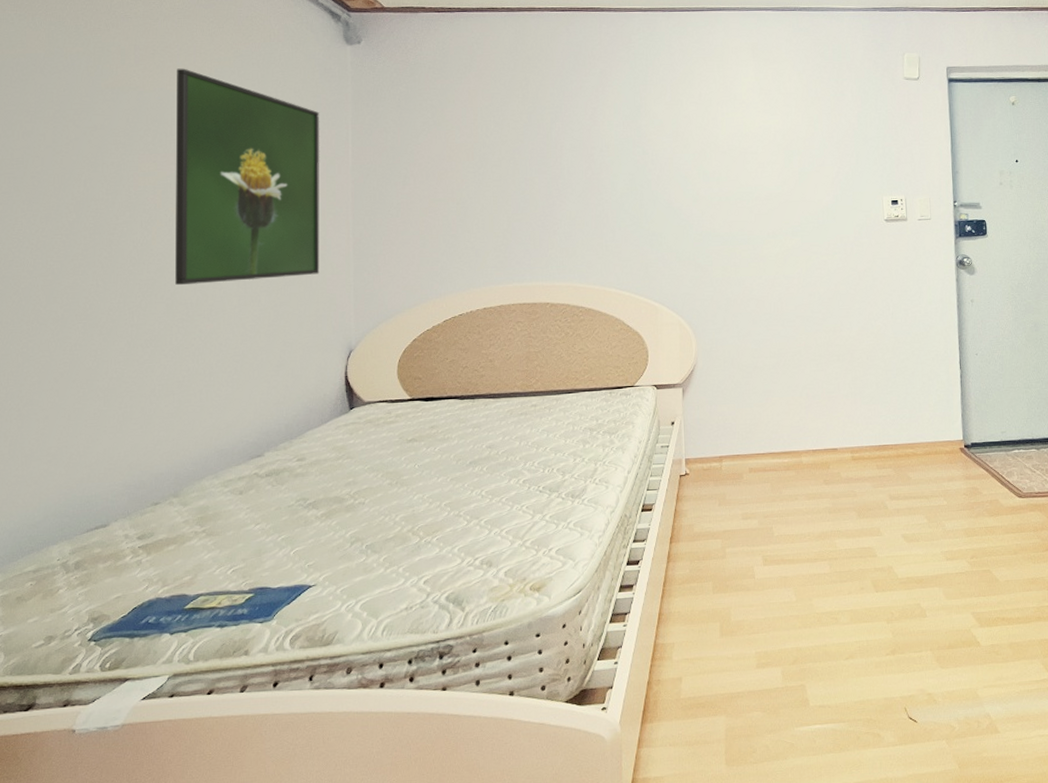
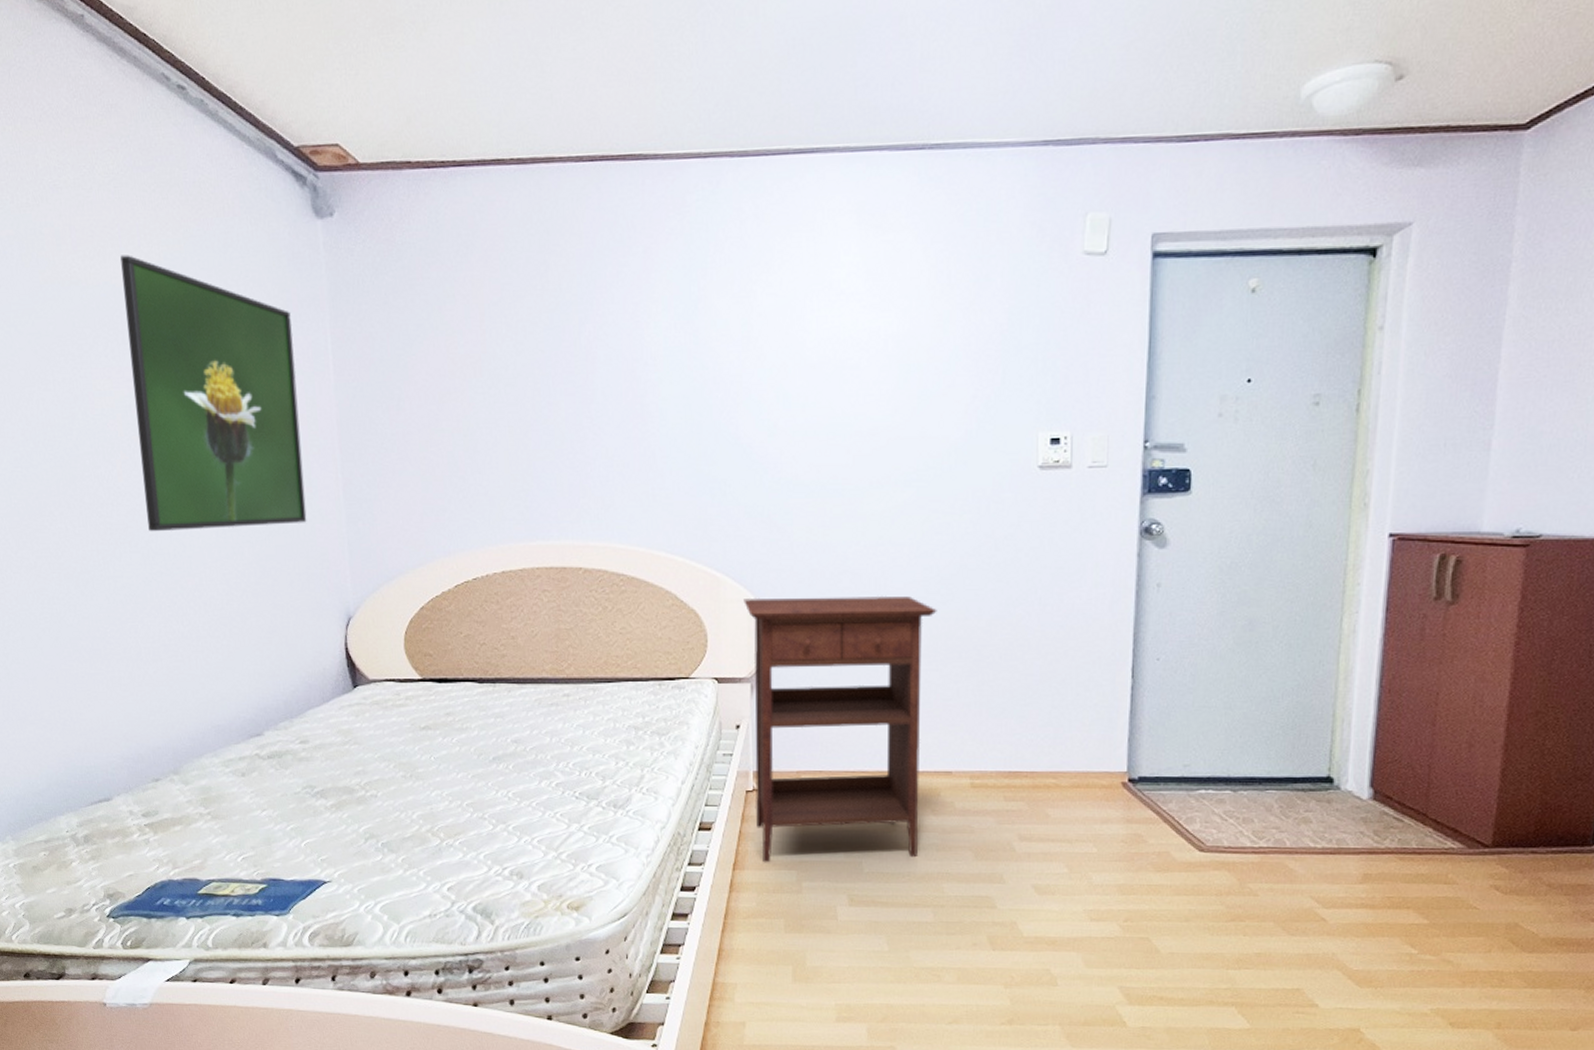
nightstand: none [676,315,820,535] -> present [743,595,937,863]

